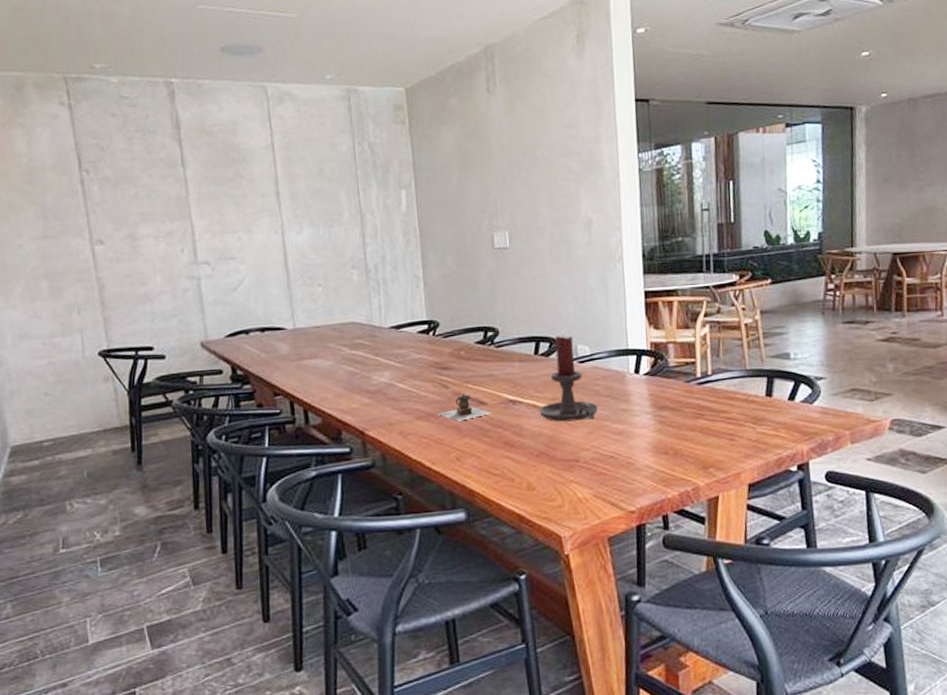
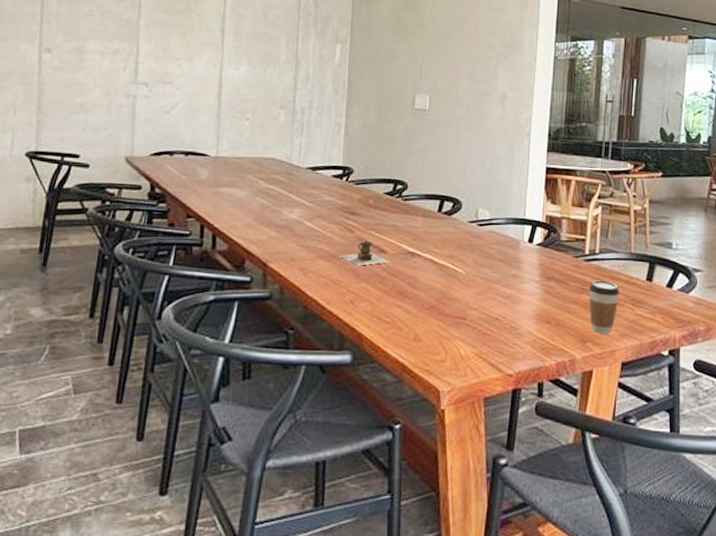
candle holder: present [539,335,598,422] -> none [435,197,491,281]
coffee cup: none [705,402,739,458] -> present [588,280,620,335]

